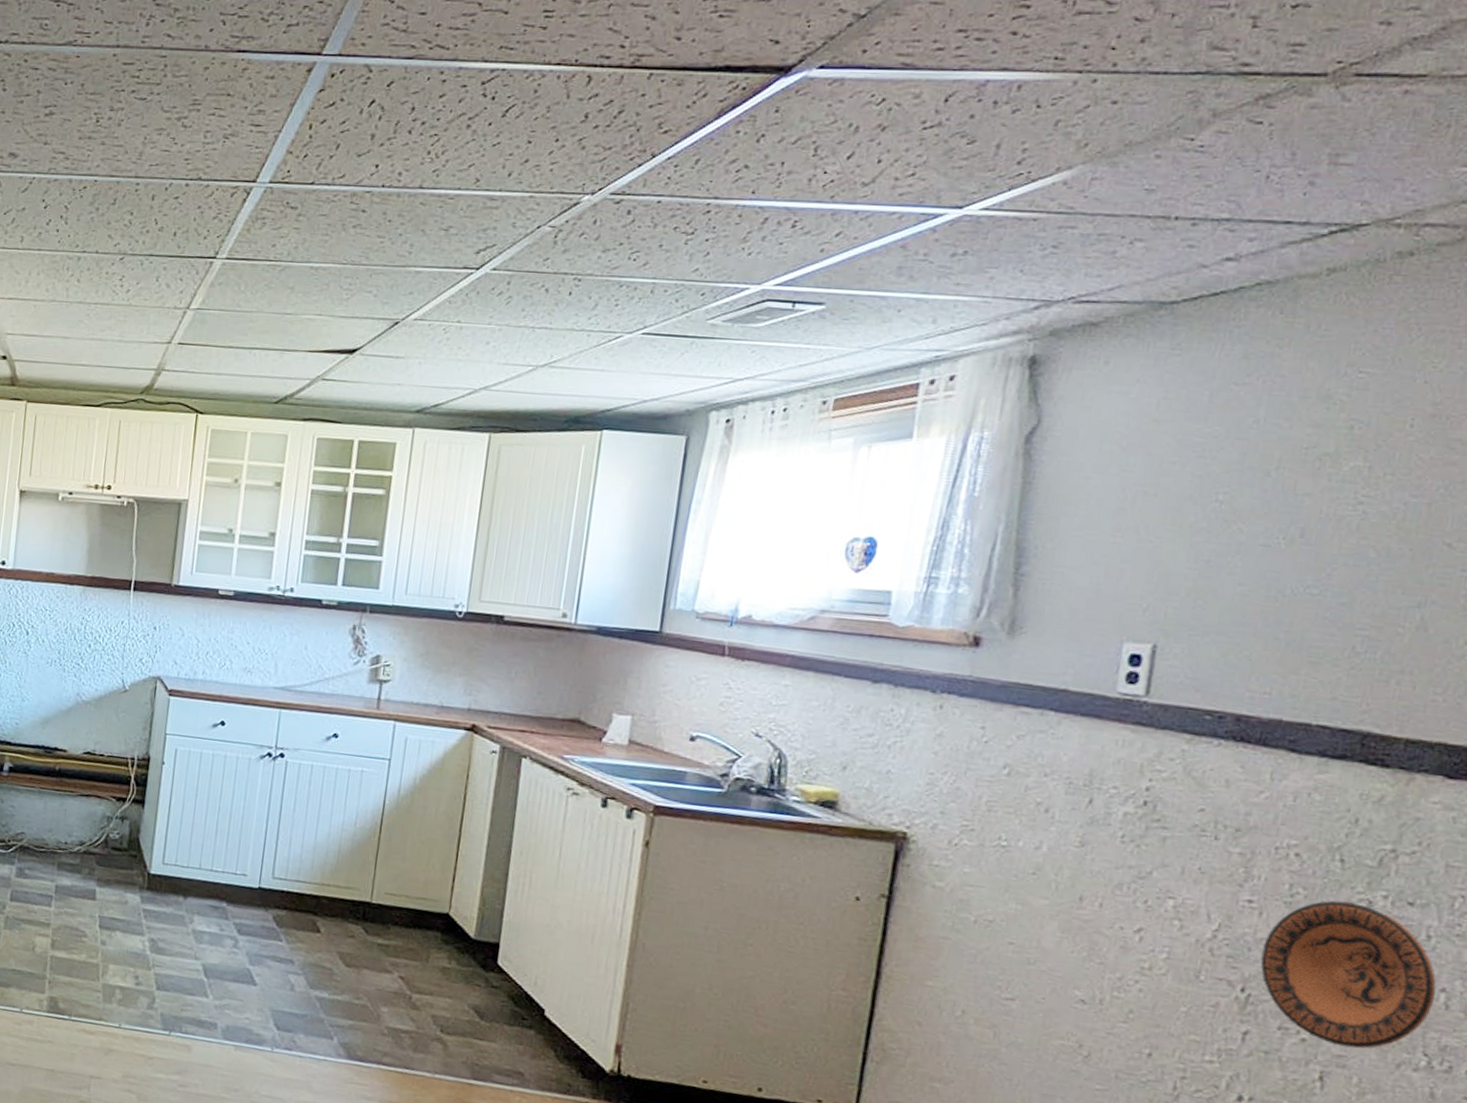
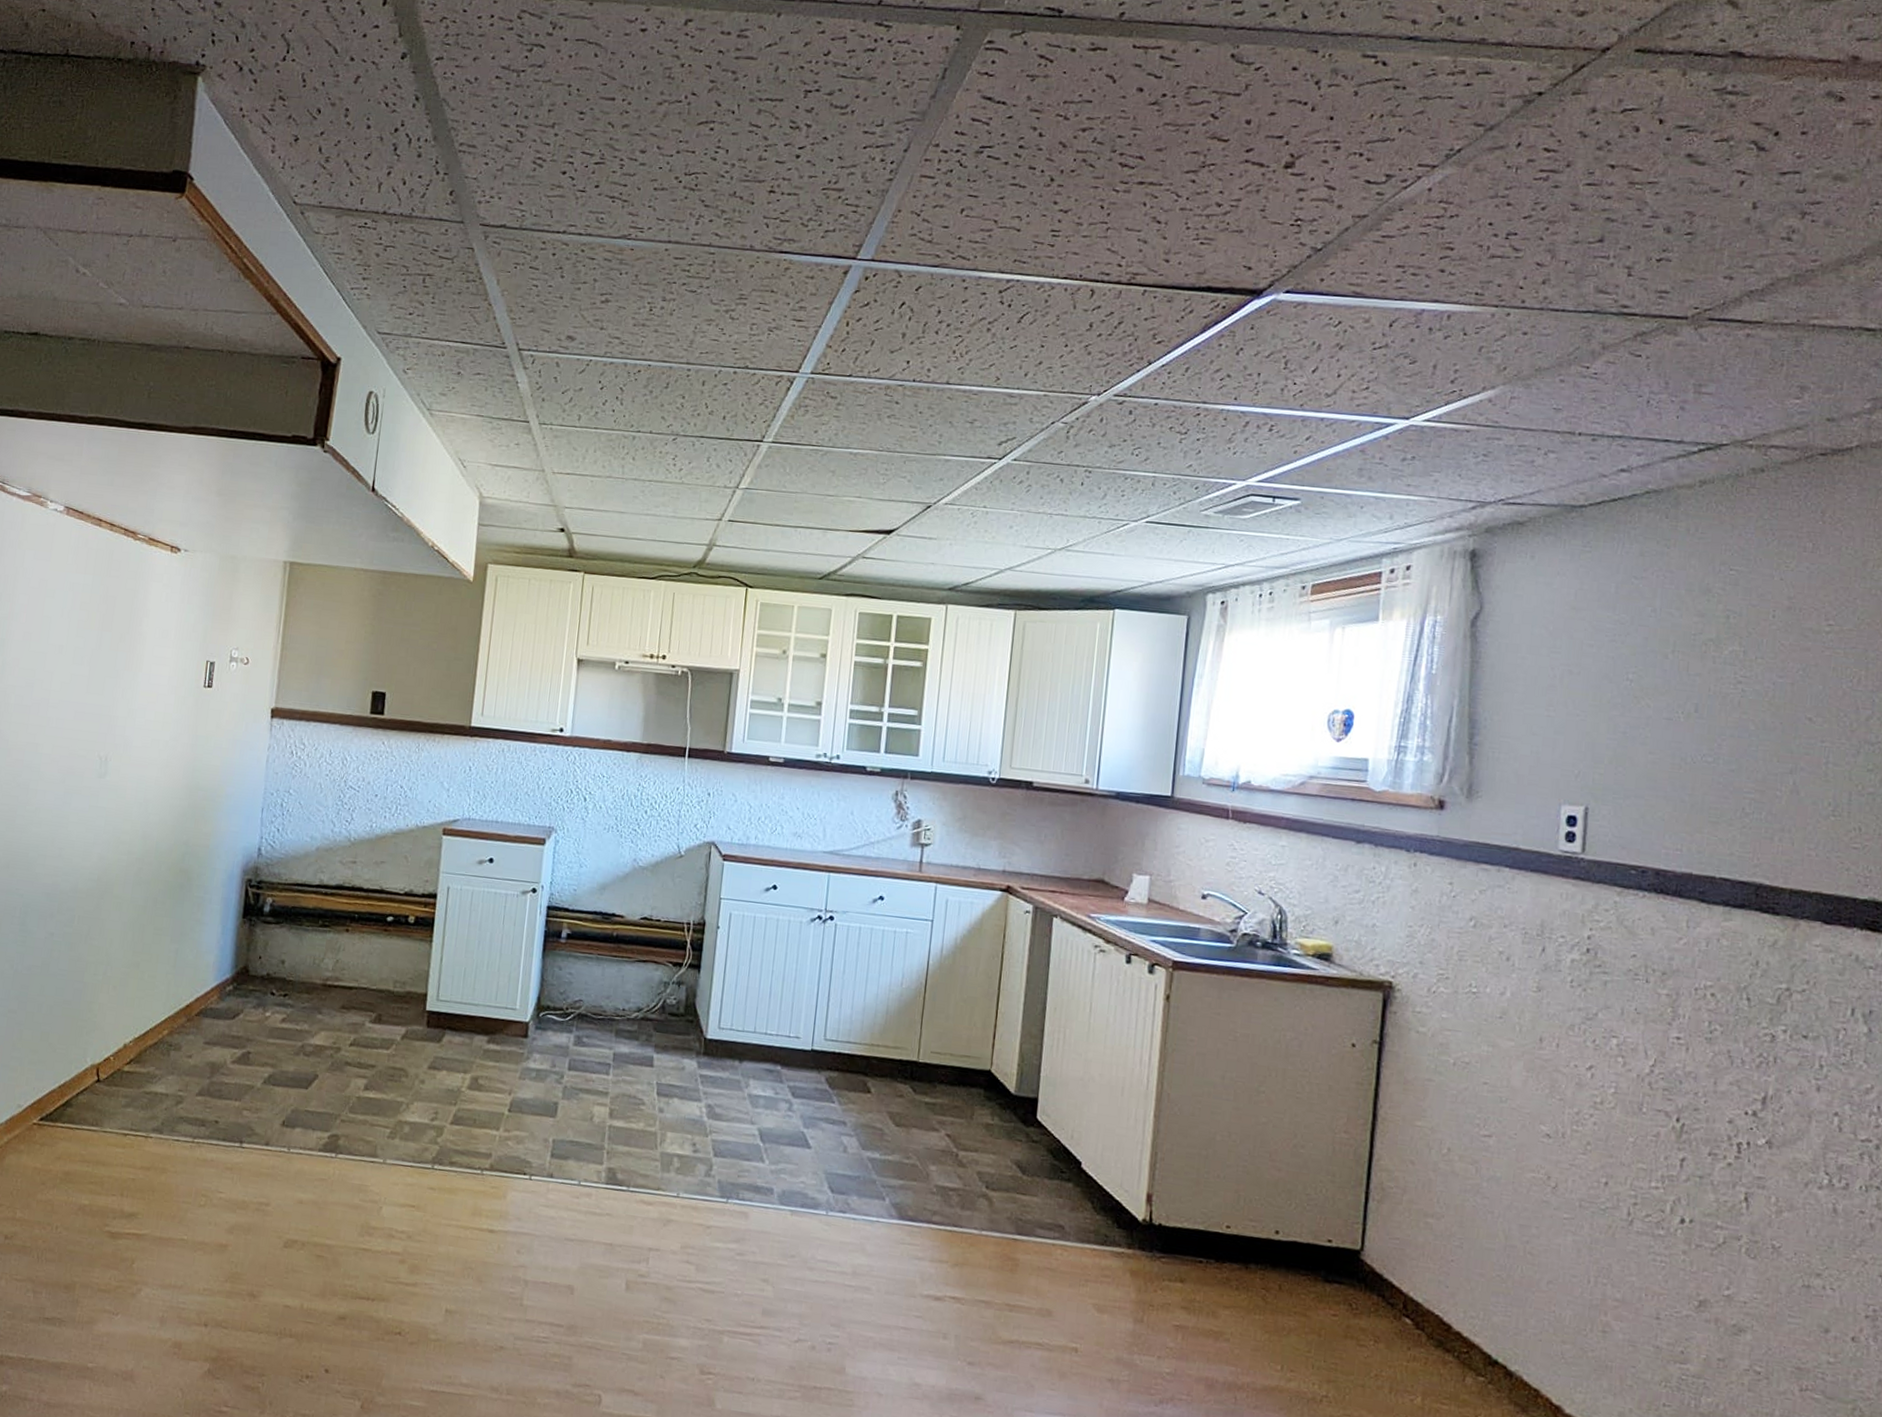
decorative plate: present [1260,900,1437,1049] -> none [1690,1035,1831,1171]

